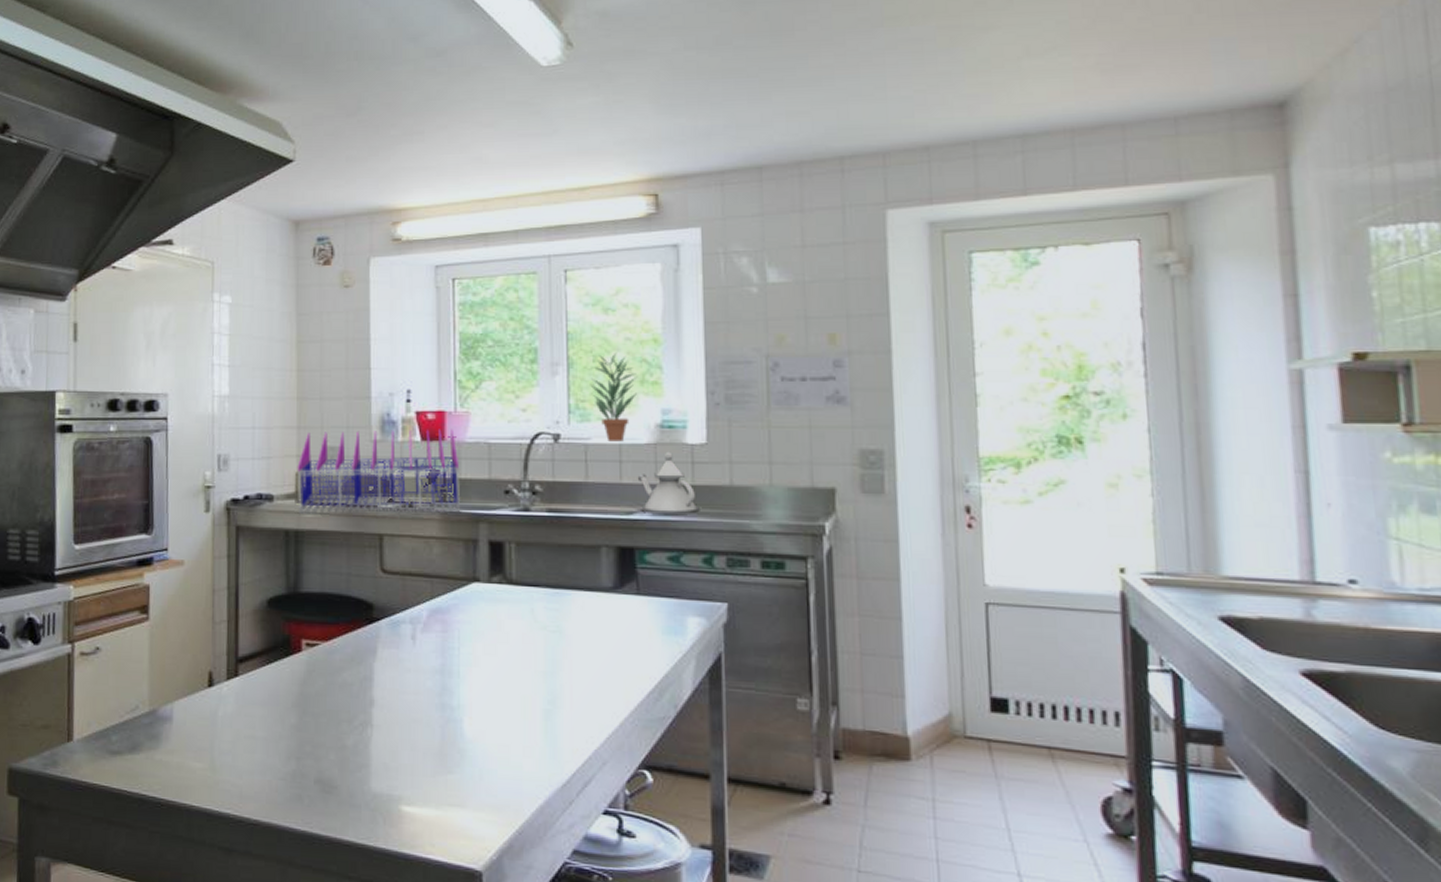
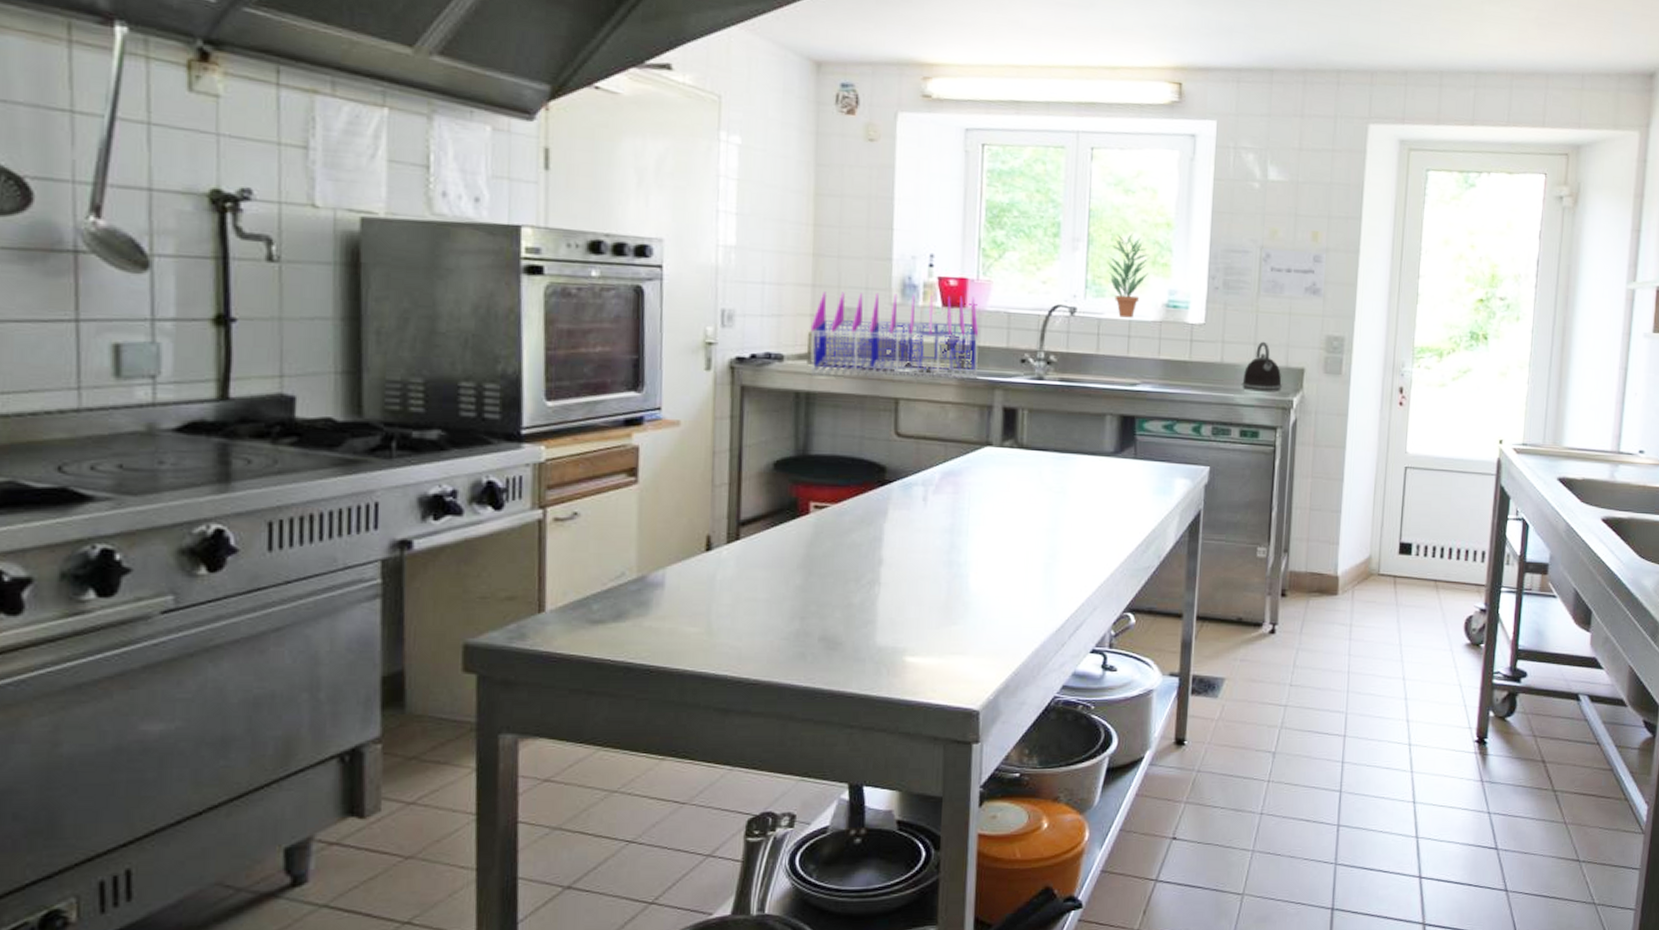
teapot: present [637,451,700,515] -> none [1142,329,1194,388]
kettle: none [758,459,808,517] -> present [1242,341,1282,393]

